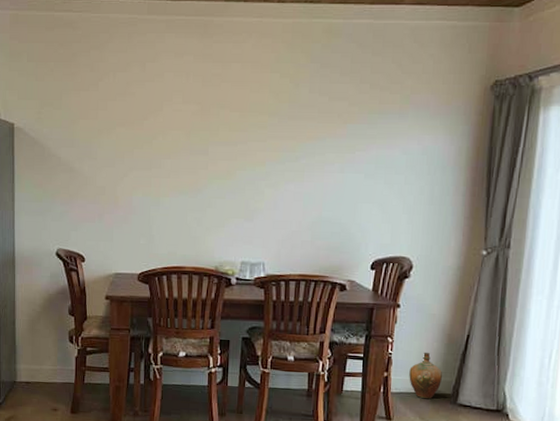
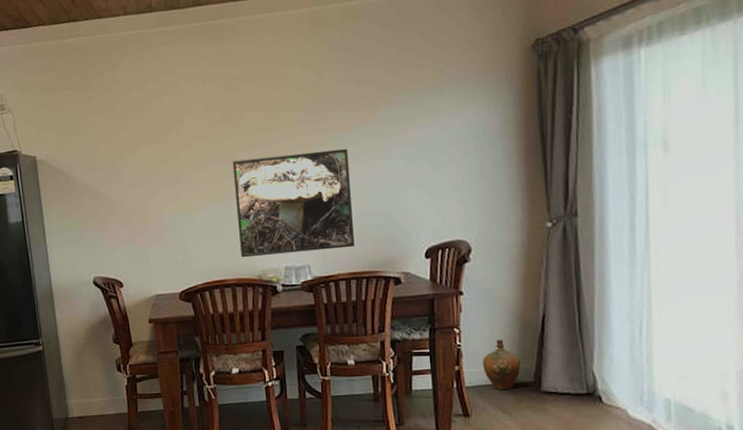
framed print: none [201,154,314,251] -> present [232,149,355,258]

